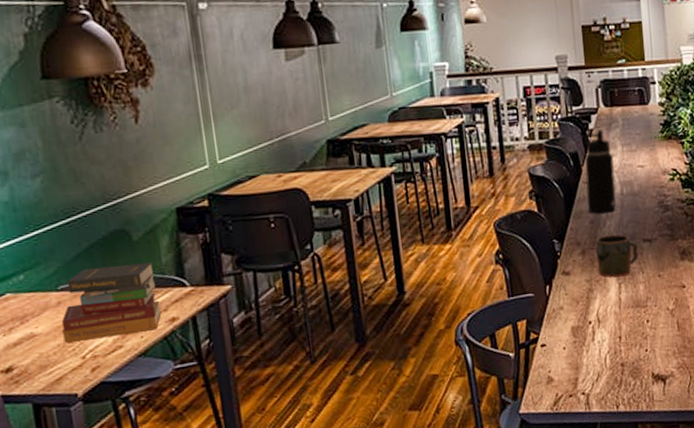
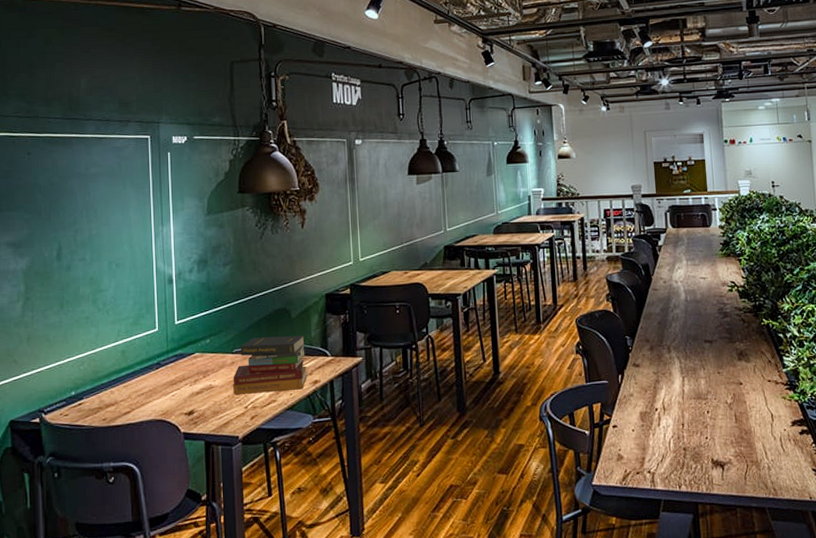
water bottle: present [584,129,617,214] -> none [654,246,682,316]
mug: present [595,234,639,277] -> none [662,334,700,372]

